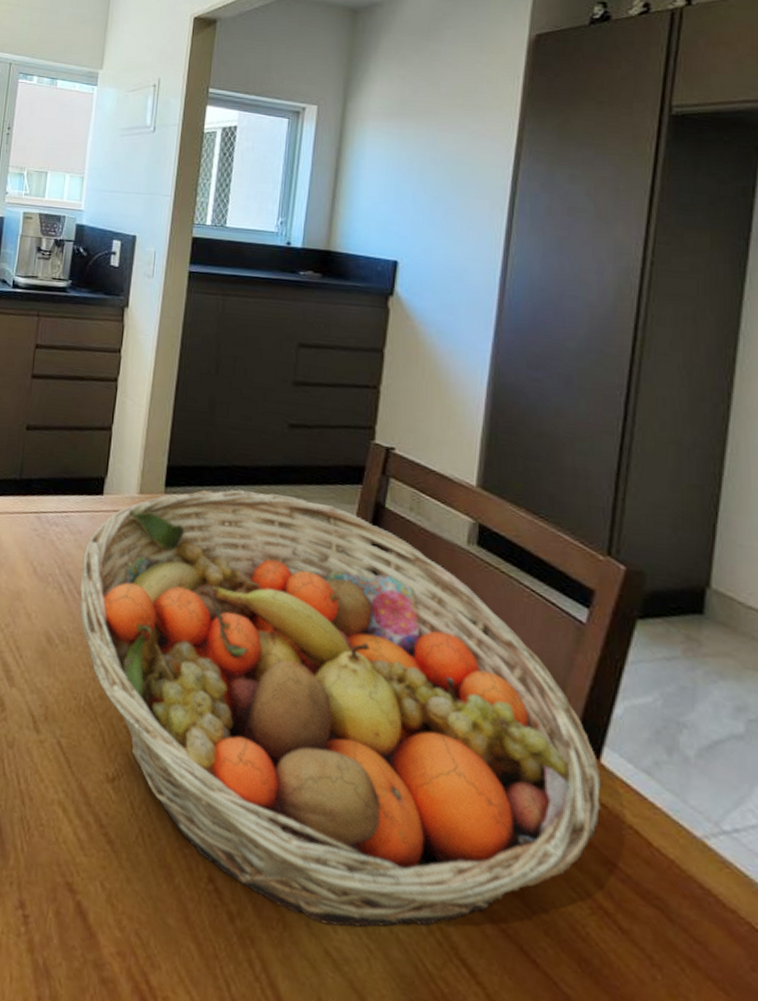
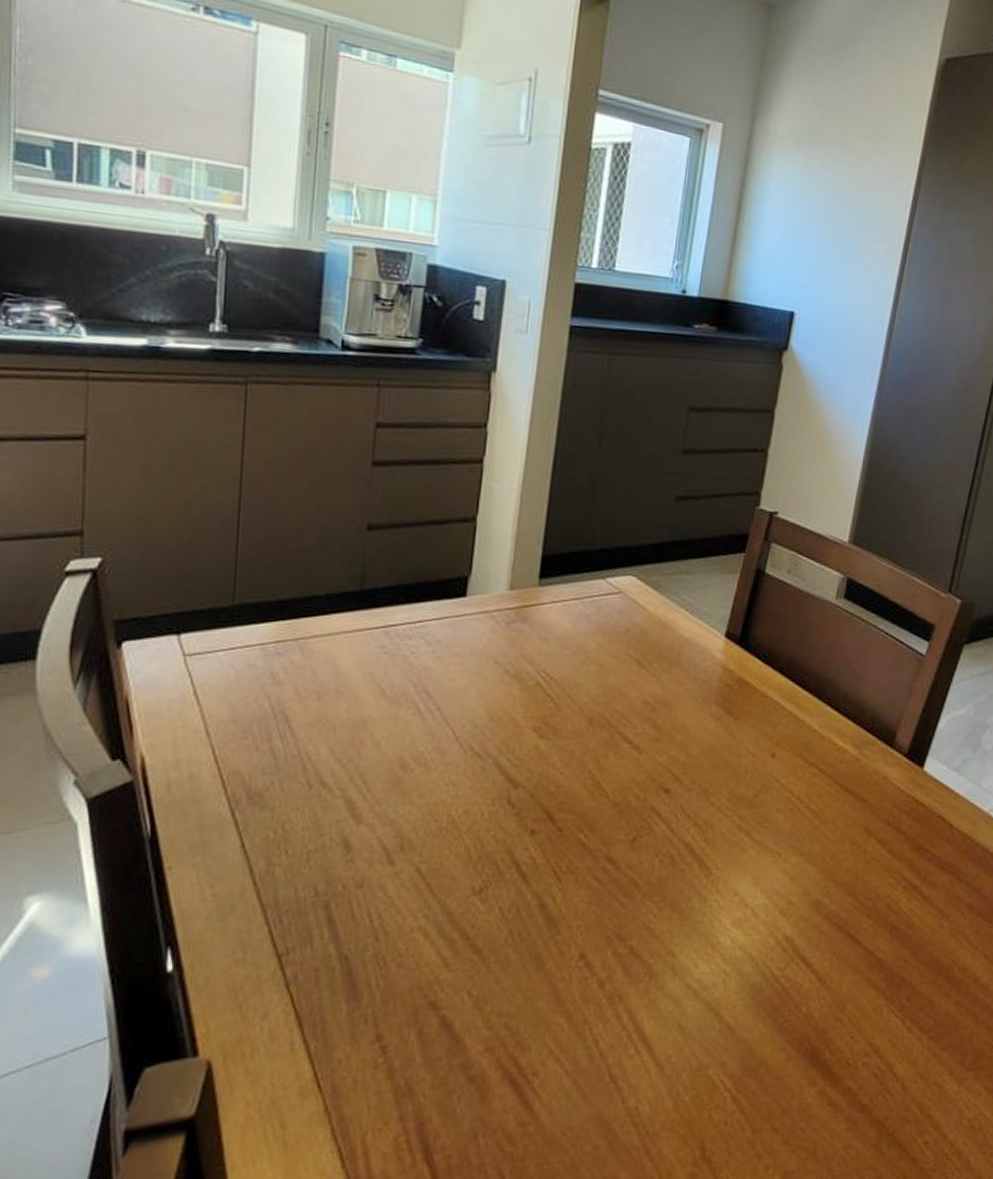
fruit basket: present [80,490,602,927] -> none [440,572,923,964]

